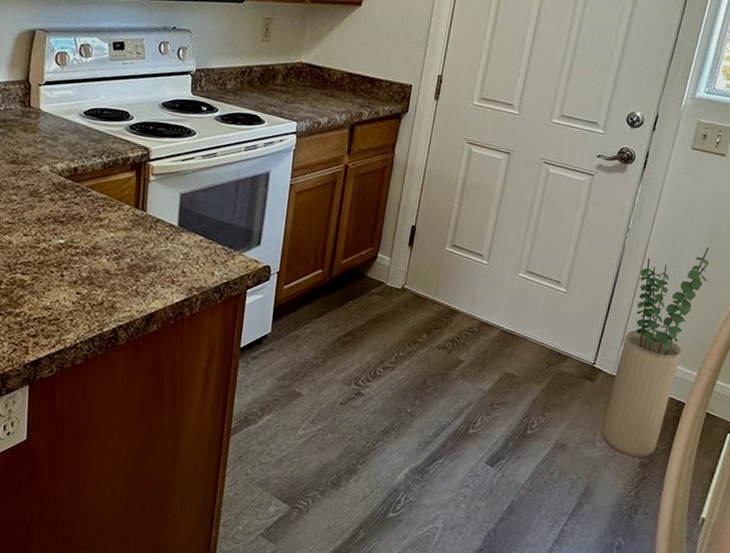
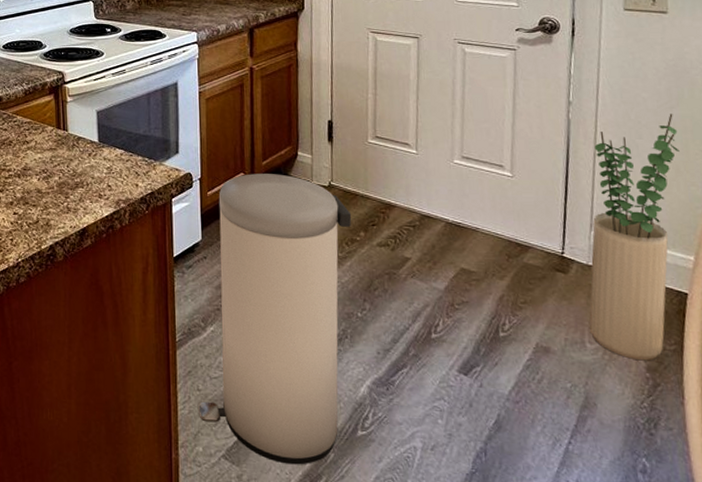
pedal bin: none [243,271,418,542] -> present [197,174,352,465]

